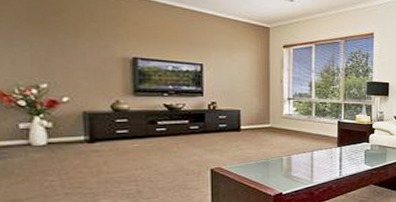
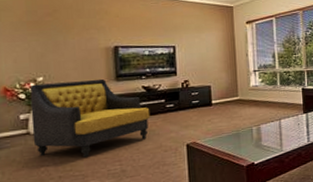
armchair: none [31,91,172,175] -> present [29,78,150,157]

